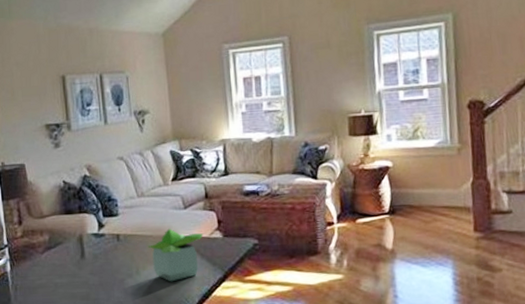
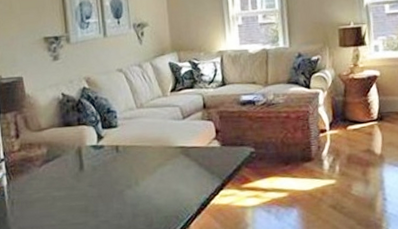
potted plant: present [149,228,203,282] -> none [148,138,202,192]

